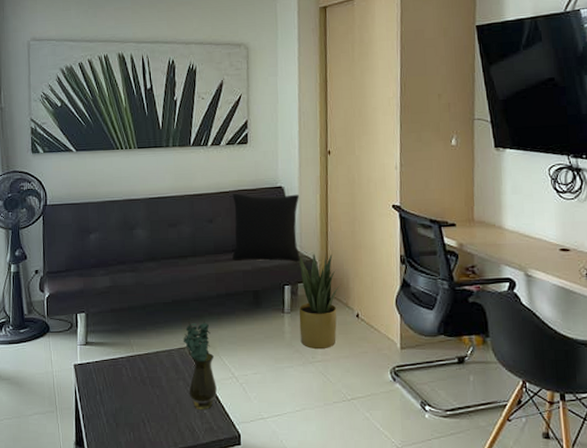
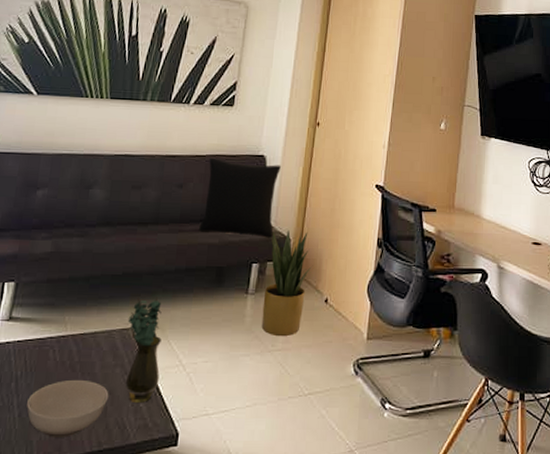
bowl: none [112,391,177,439] -> present [27,379,109,437]

